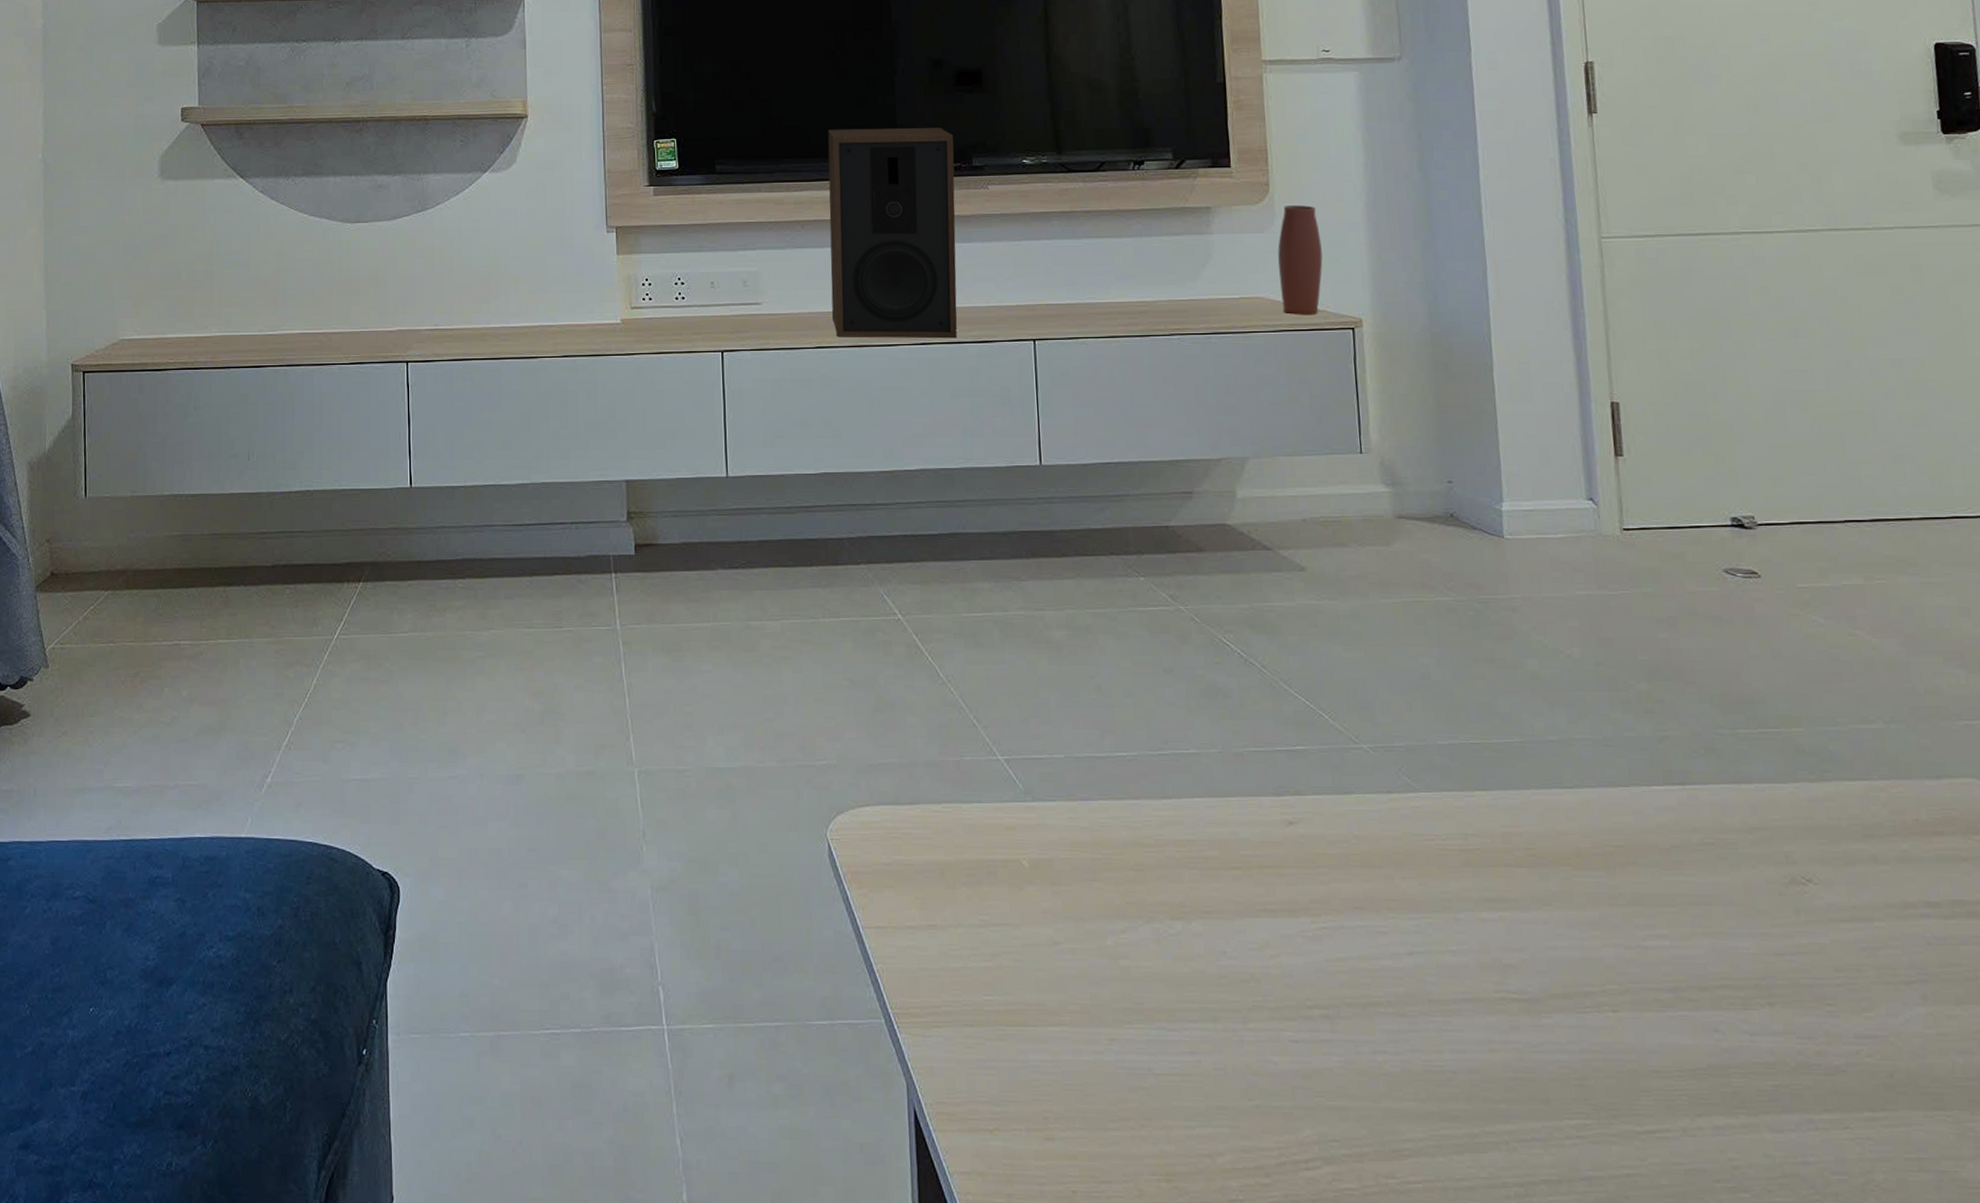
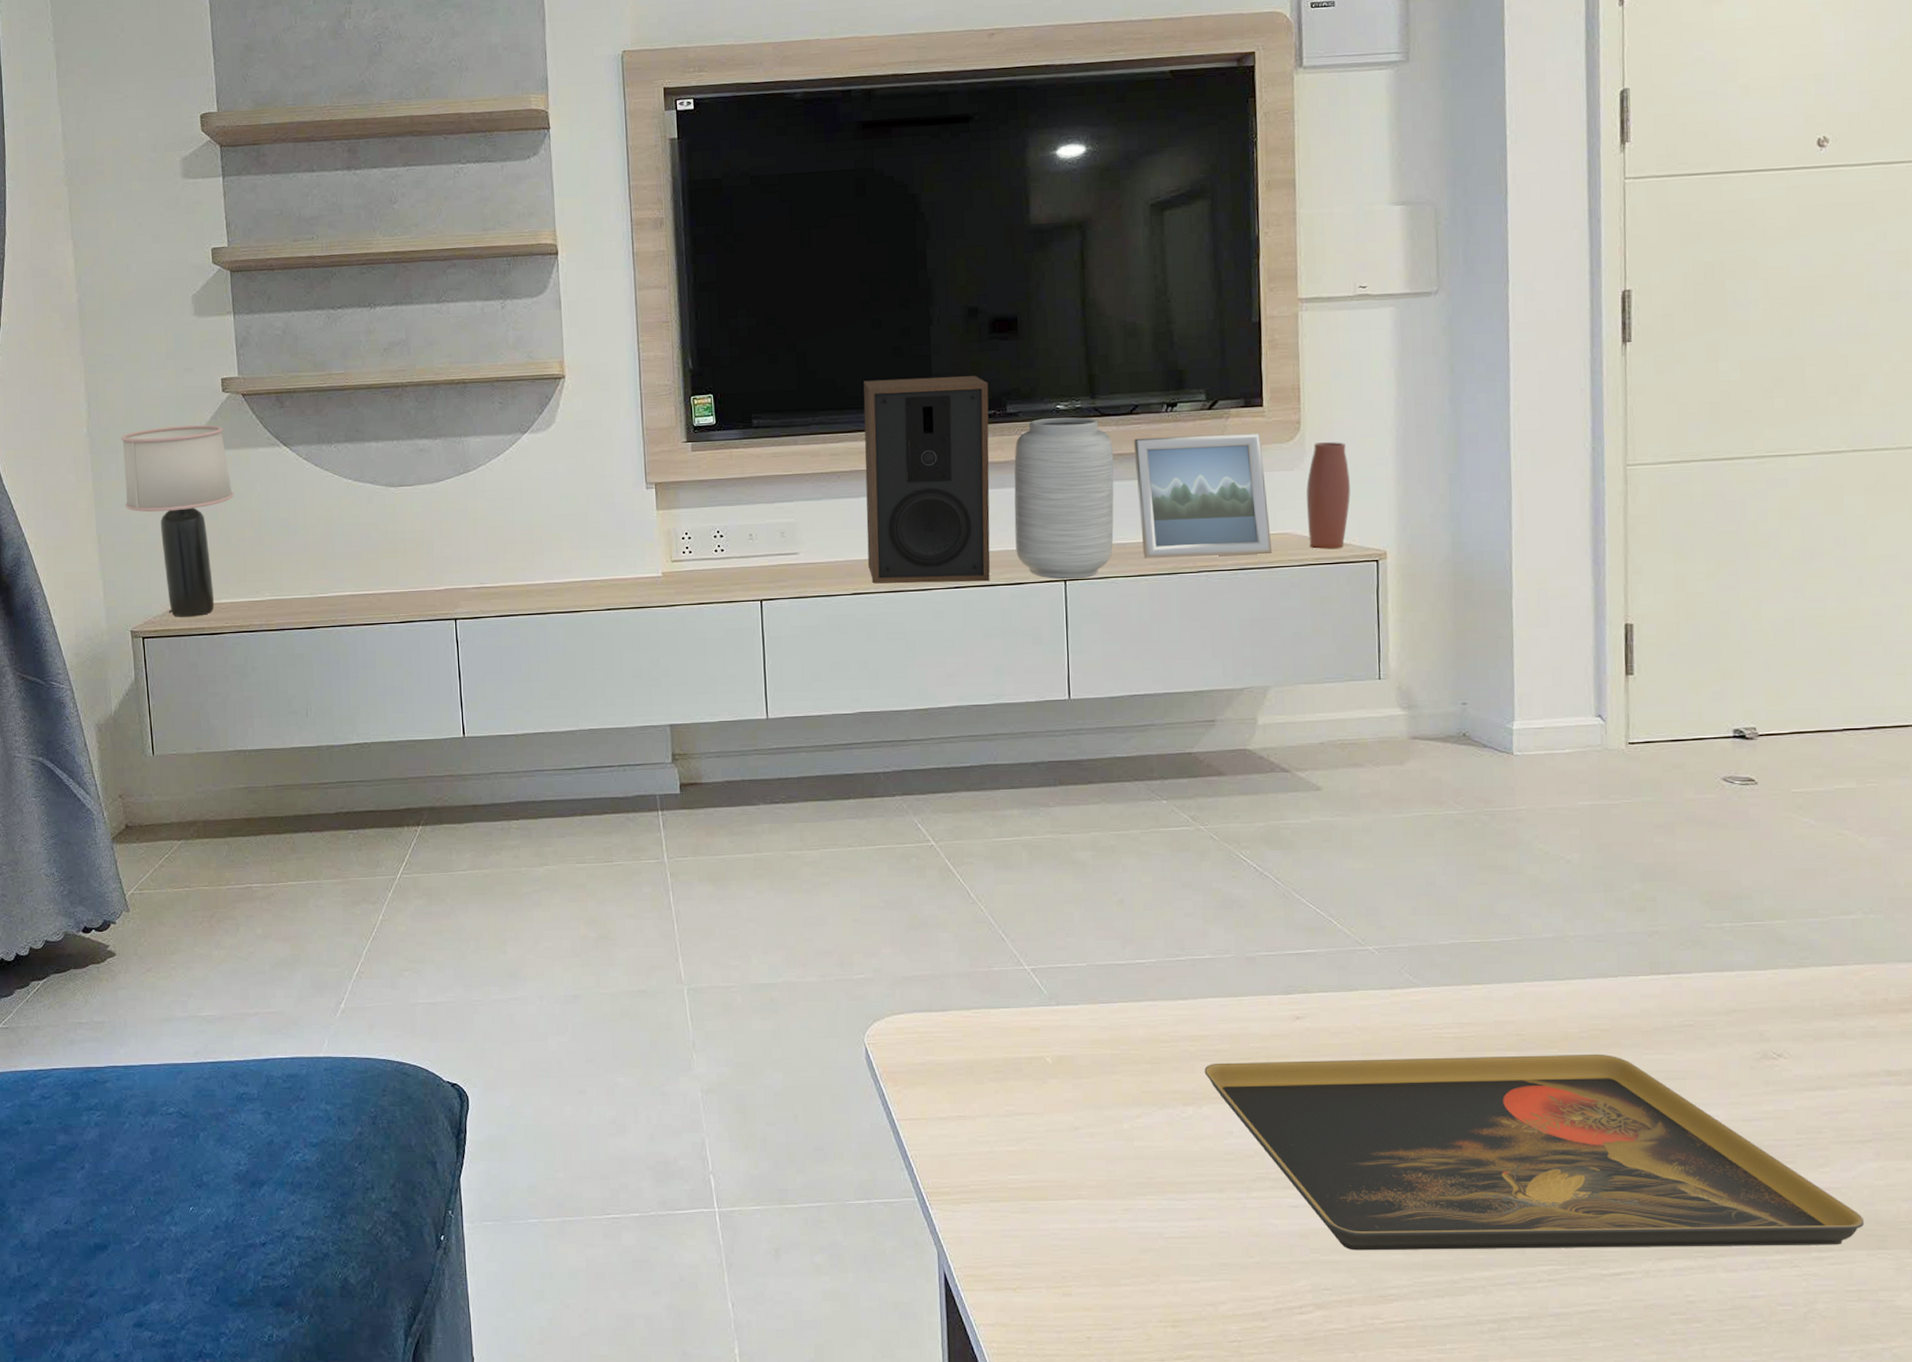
table lamp: none [75,154,187,353] -> present [121,425,234,618]
vase: none [980,172,1083,339] -> present [1014,417,1114,580]
picture frame: none [1100,193,1246,319] -> present [1133,432,1273,558]
decorative tray: none [1192,871,1918,1104] -> present [1204,1053,1865,1251]

